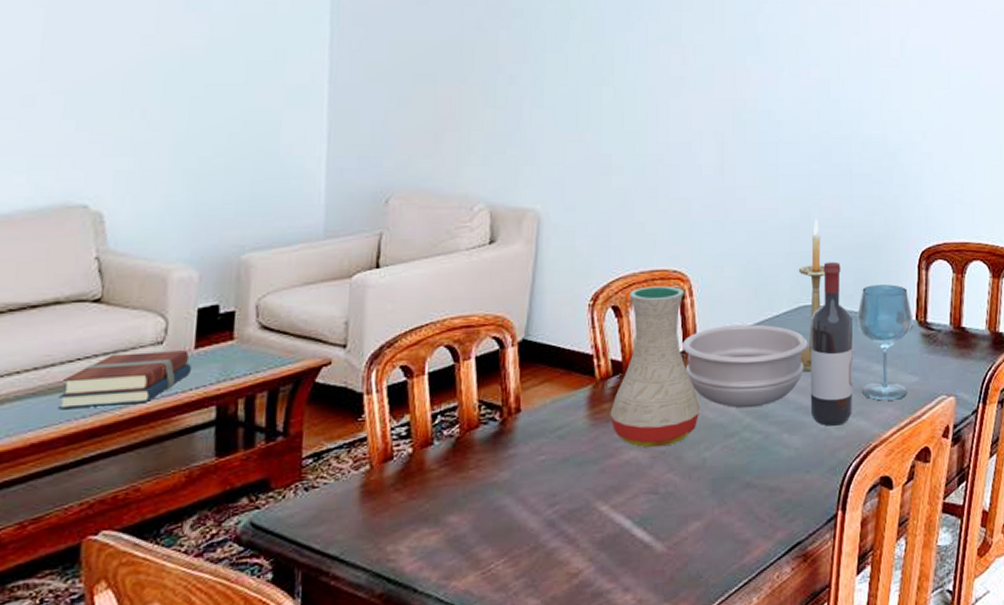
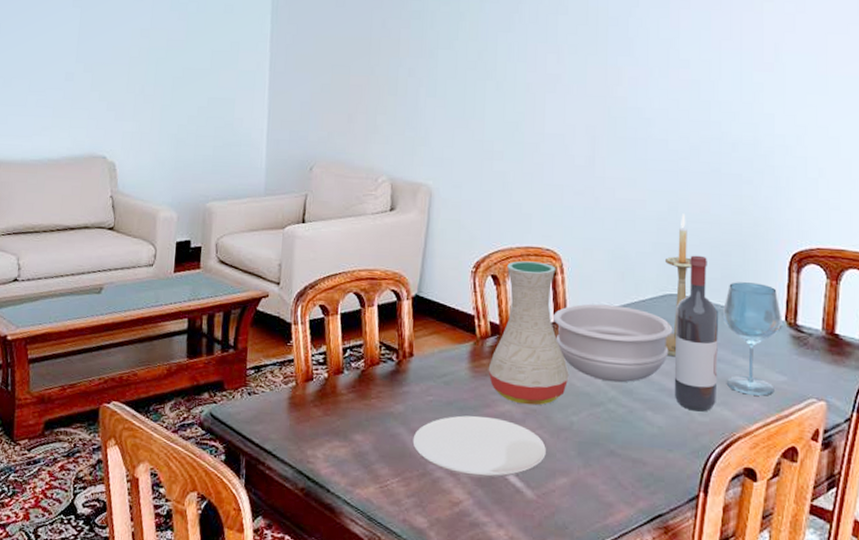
books: present [58,350,191,410] -> none [86,270,171,310]
plate: none [521,468,677,541] -> present [412,415,546,478]

